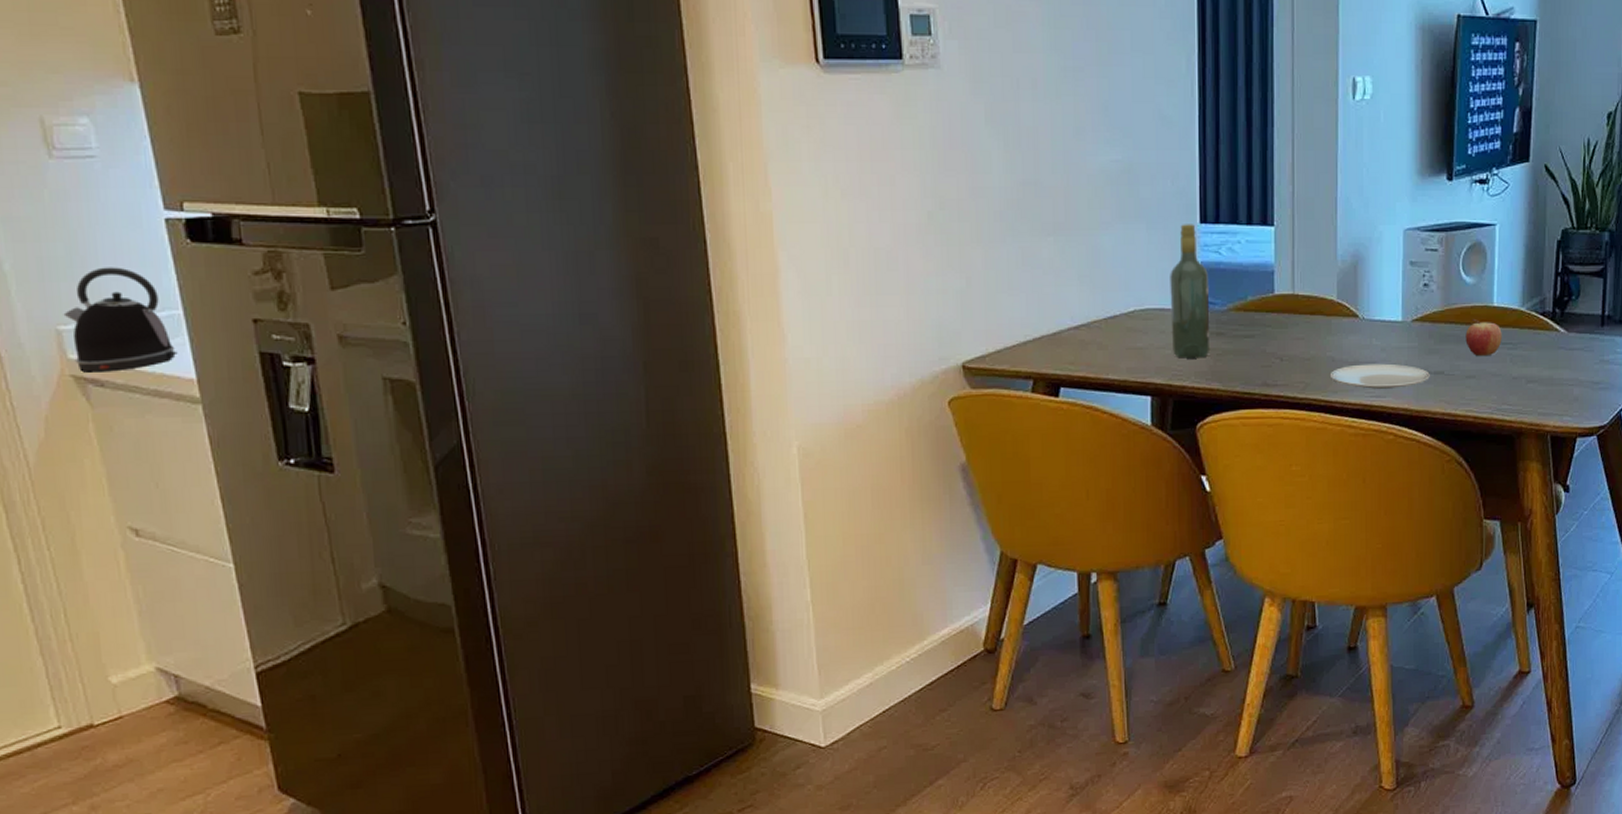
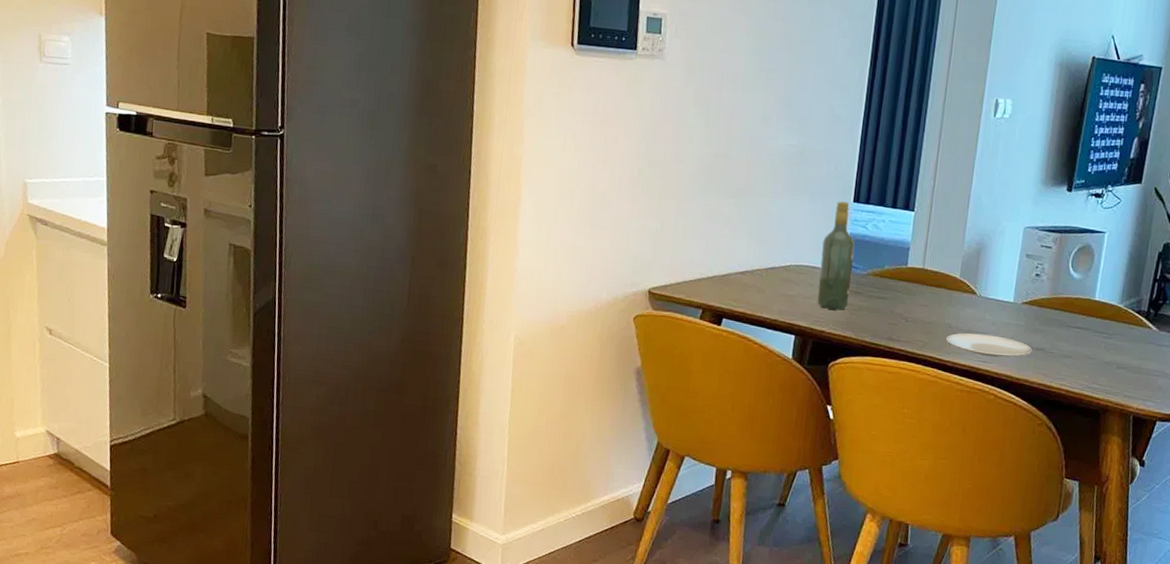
kettle: present [63,267,178,373] -> none [30,141,98,216]
fruit: present [1465,319,1502,356] -> none [1067,309,1100,341]

